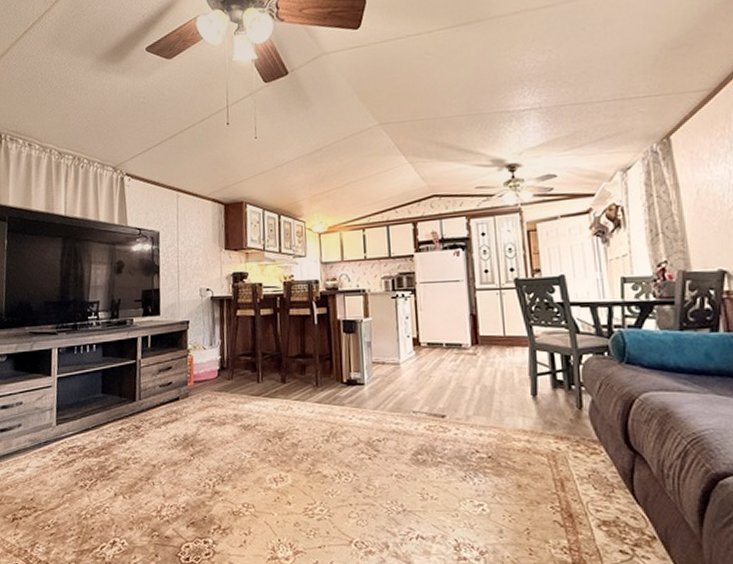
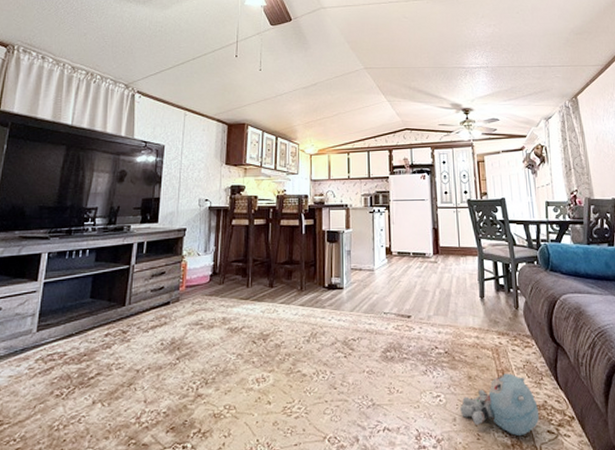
plush toy: none [507,483,609,553] -> present [460,373,540,436]

